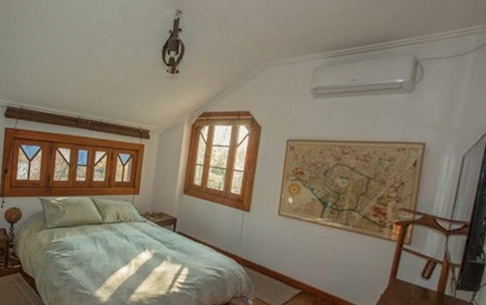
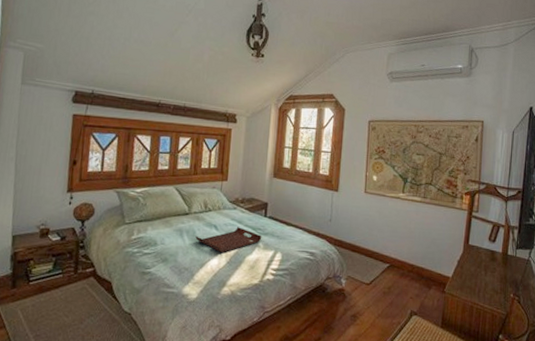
serving tray: none [107,239,170,263] -> present [195,227,262,253]

